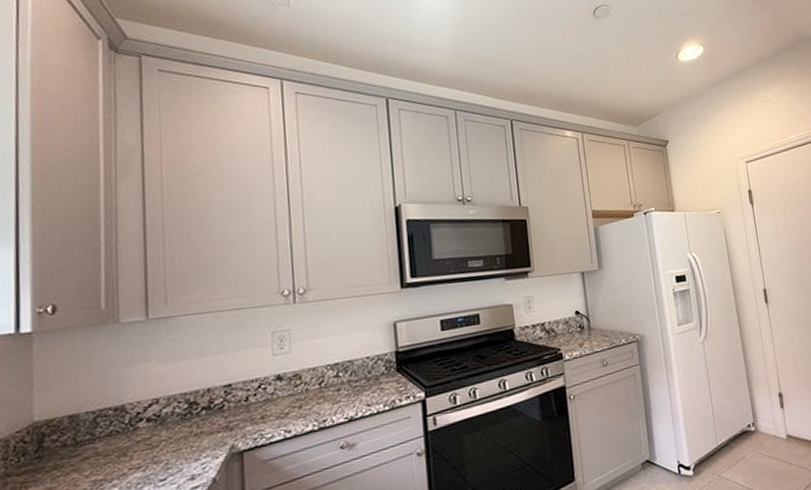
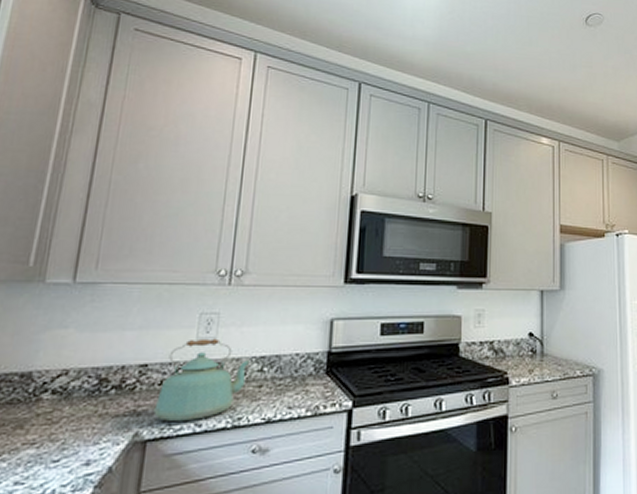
kettle: none [244,353,326,432] -> present [153,338,251,422]

